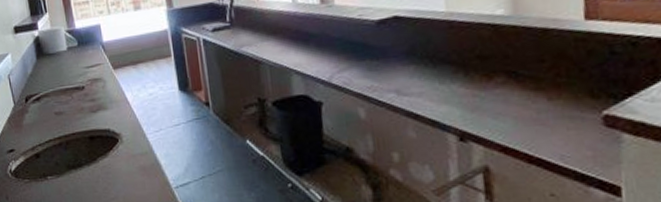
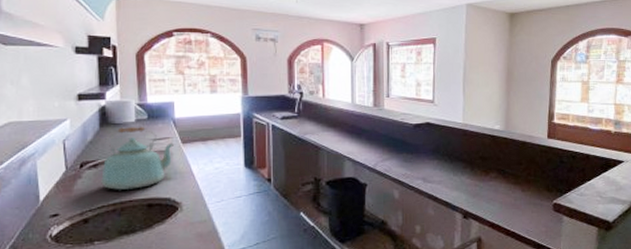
kettle: none [43,54,106,123] -> present [101,126,174,190]

